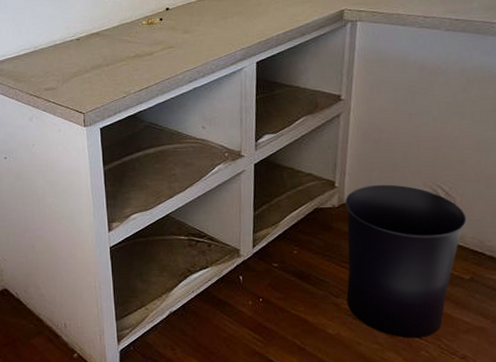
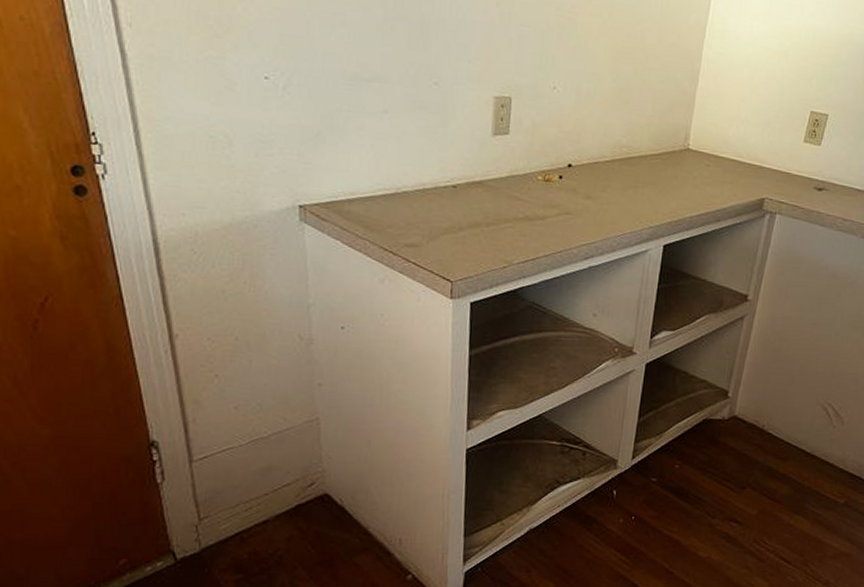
waste bin: present [345,184,467,338] -> none [722,398,851,563]

